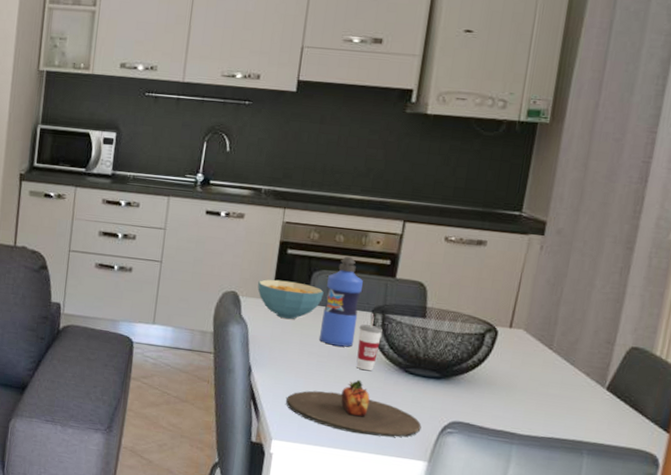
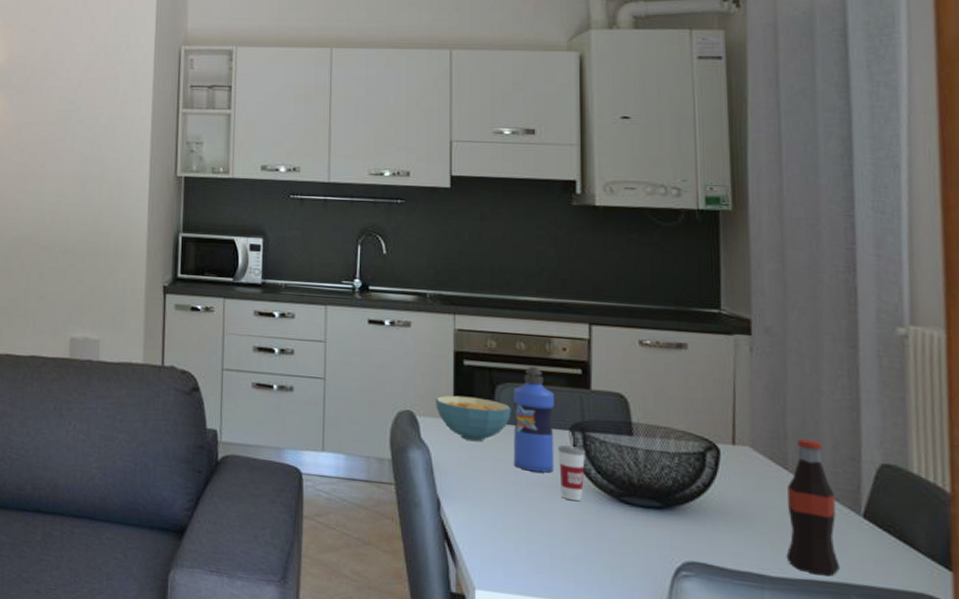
plate: present [286,379,422,437] -> none [486,512,650,583]
bottle: none [536,324,587,435] -> present [786,439,840,577]

